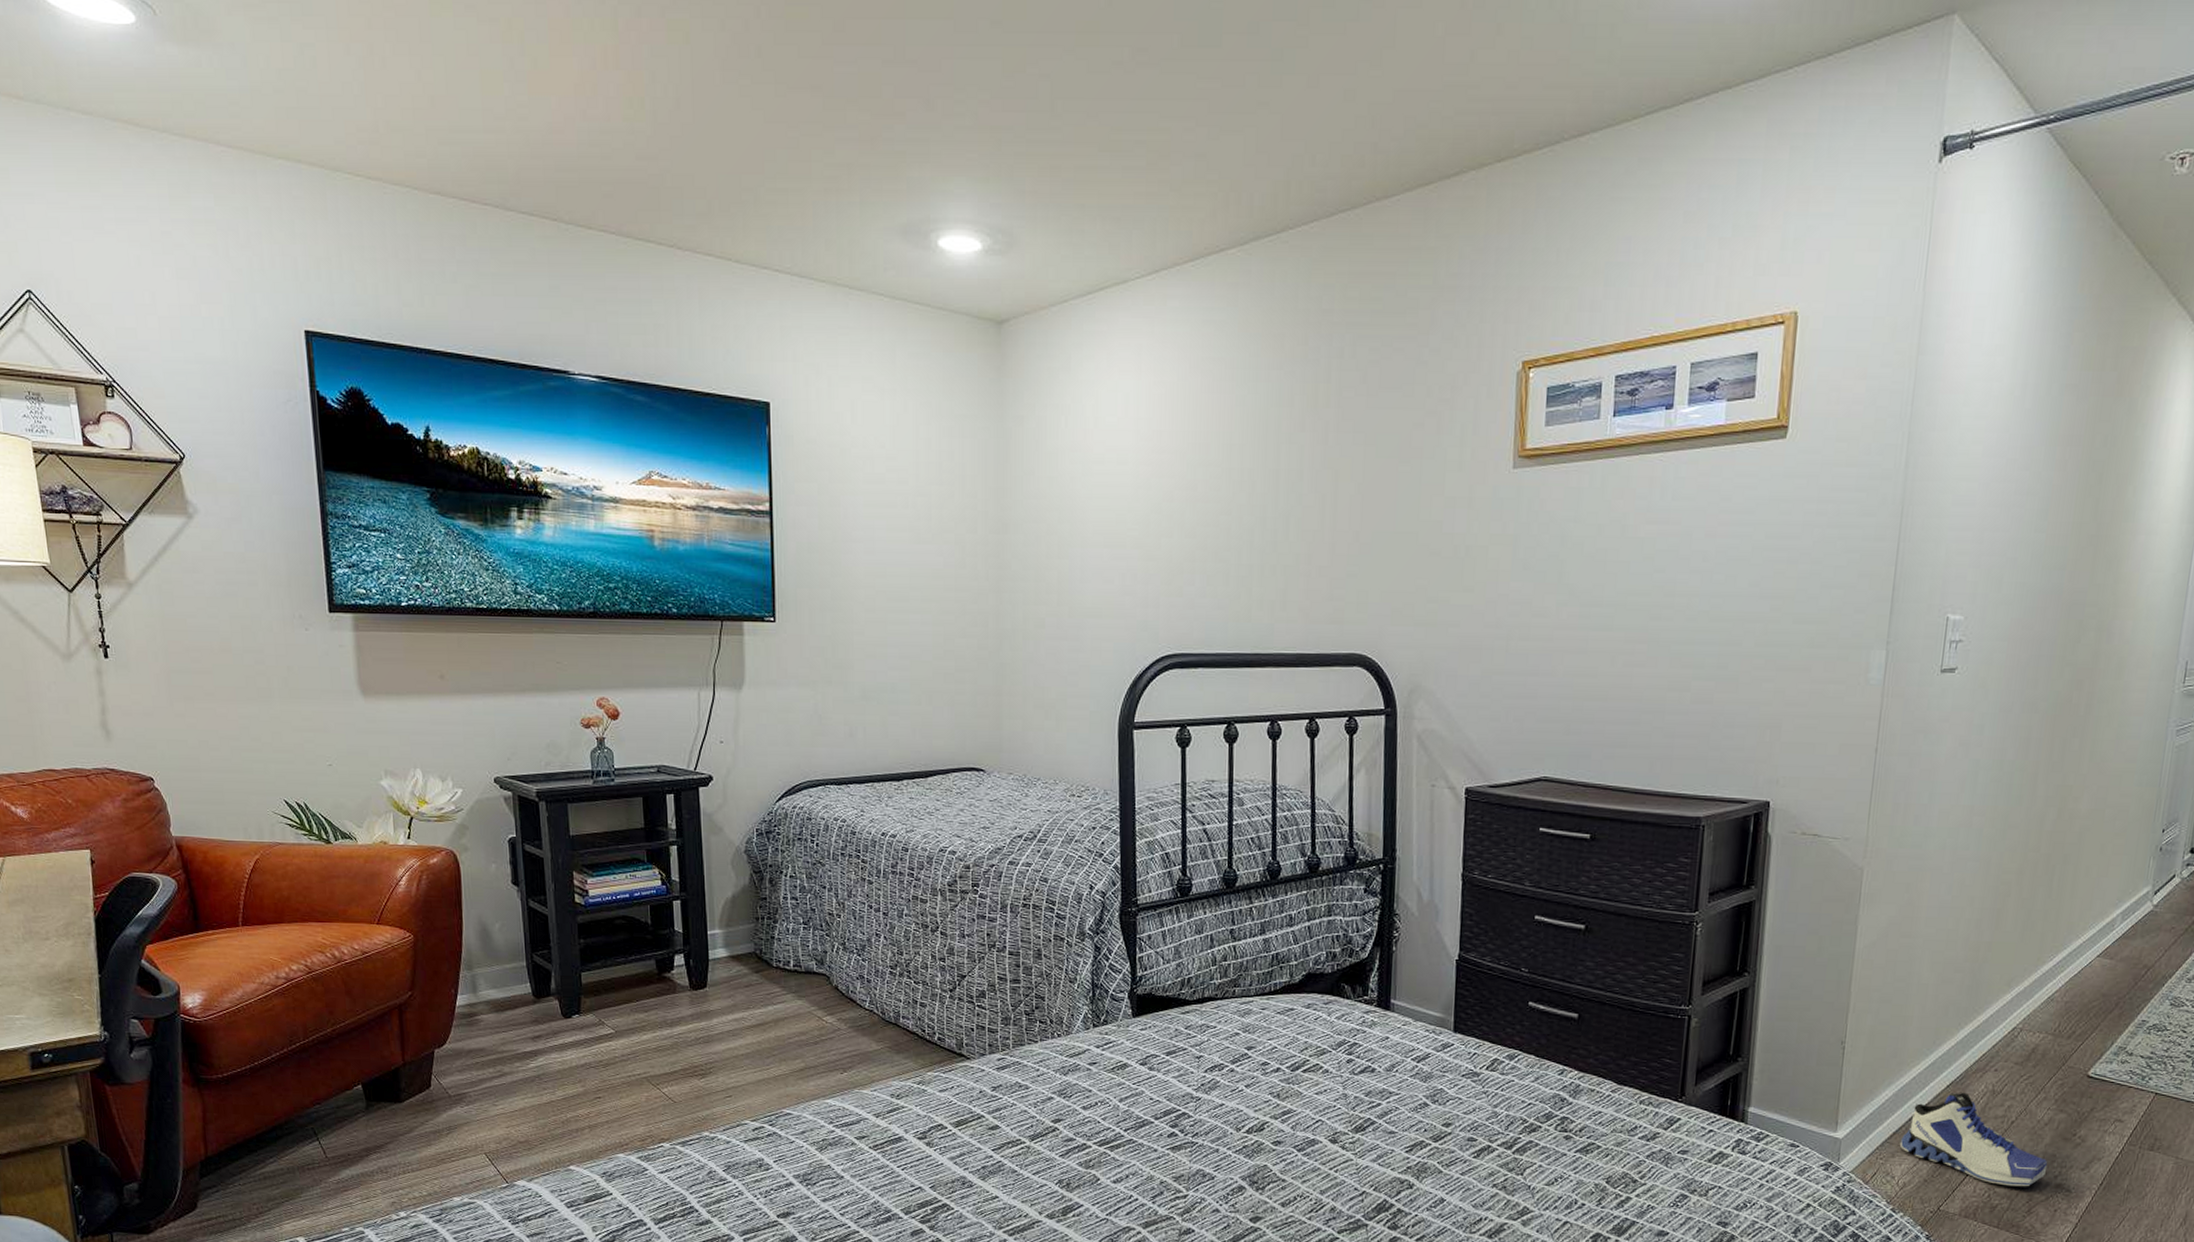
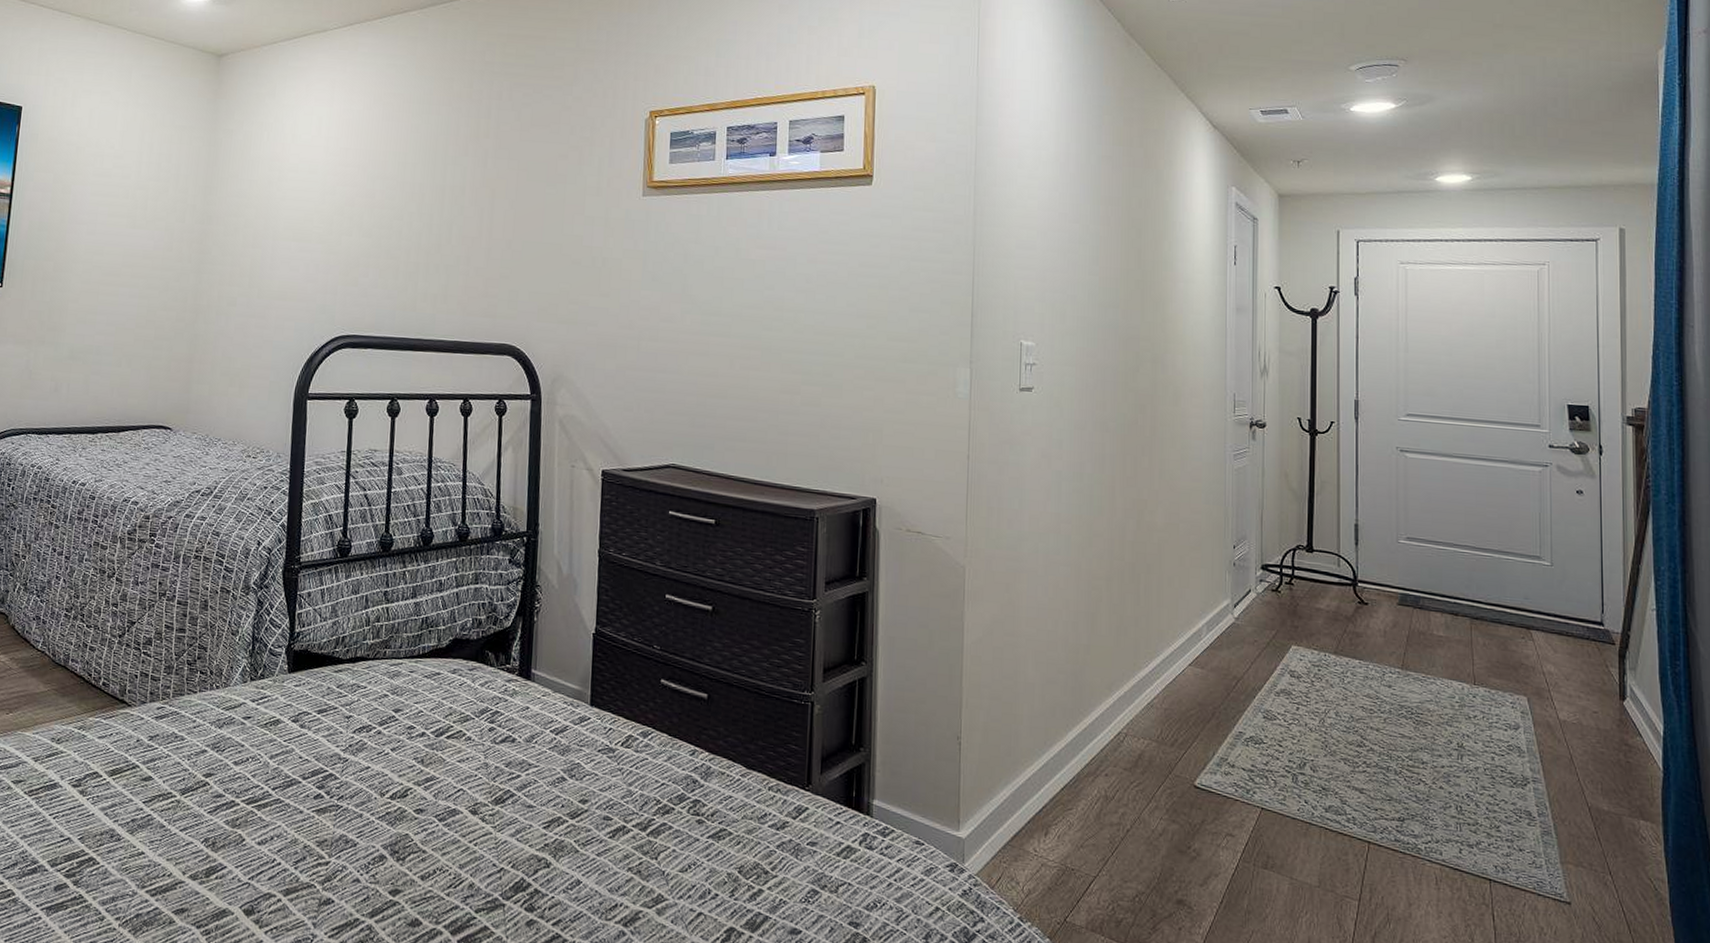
sneaker: present [1899,1092,2048,1187] -> none [1021,796,1167,901]

